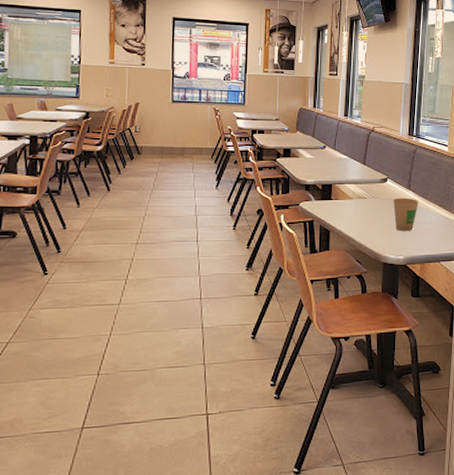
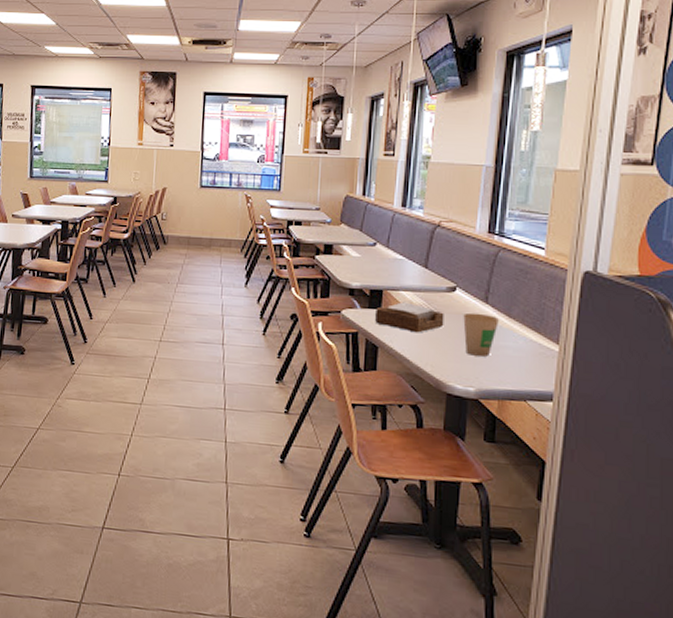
napkin holder: none [326,193,379,217] -> present [374,302,444,333]

